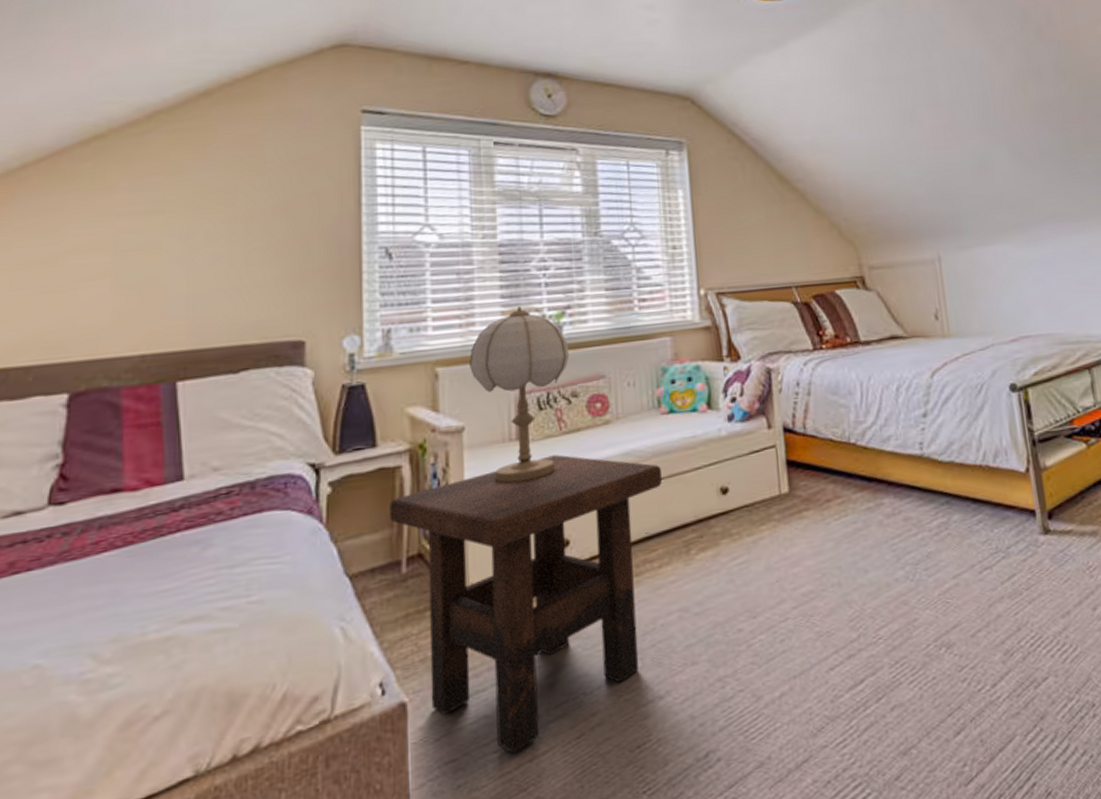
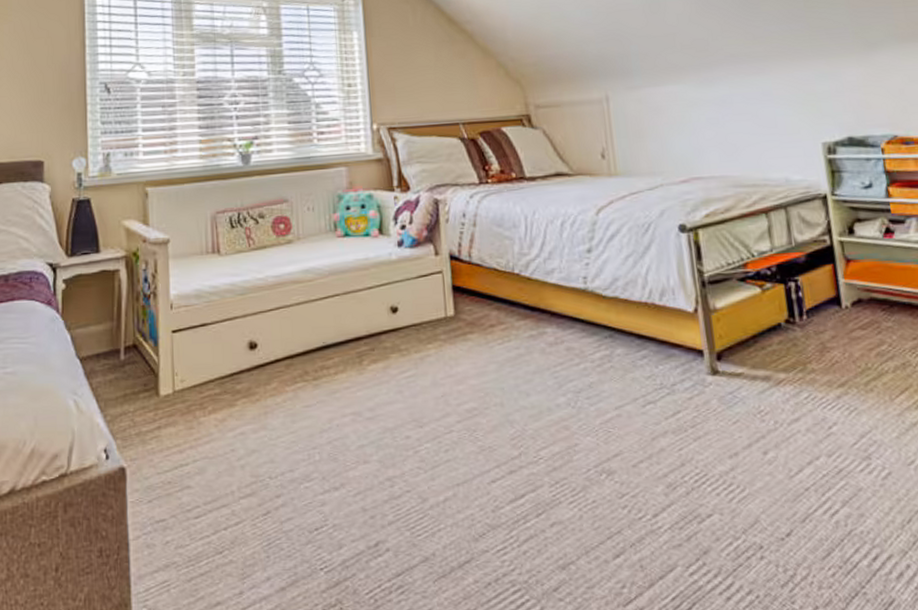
side table: present [389,454,663,754] -> none [110,268,339,521]
table lamp: present [469,306,570,483] -> none [173,136,257,290]

